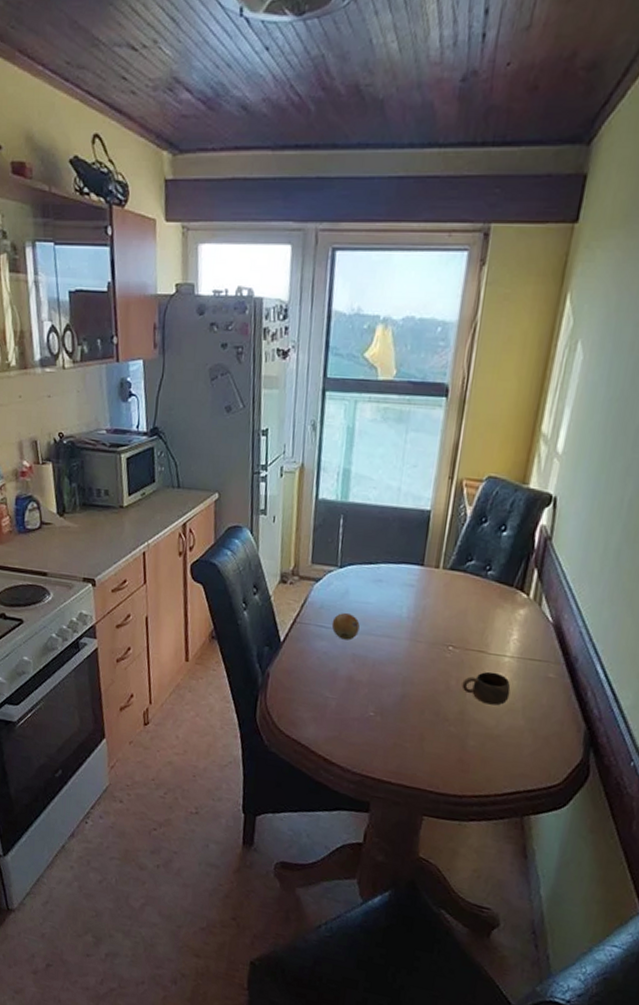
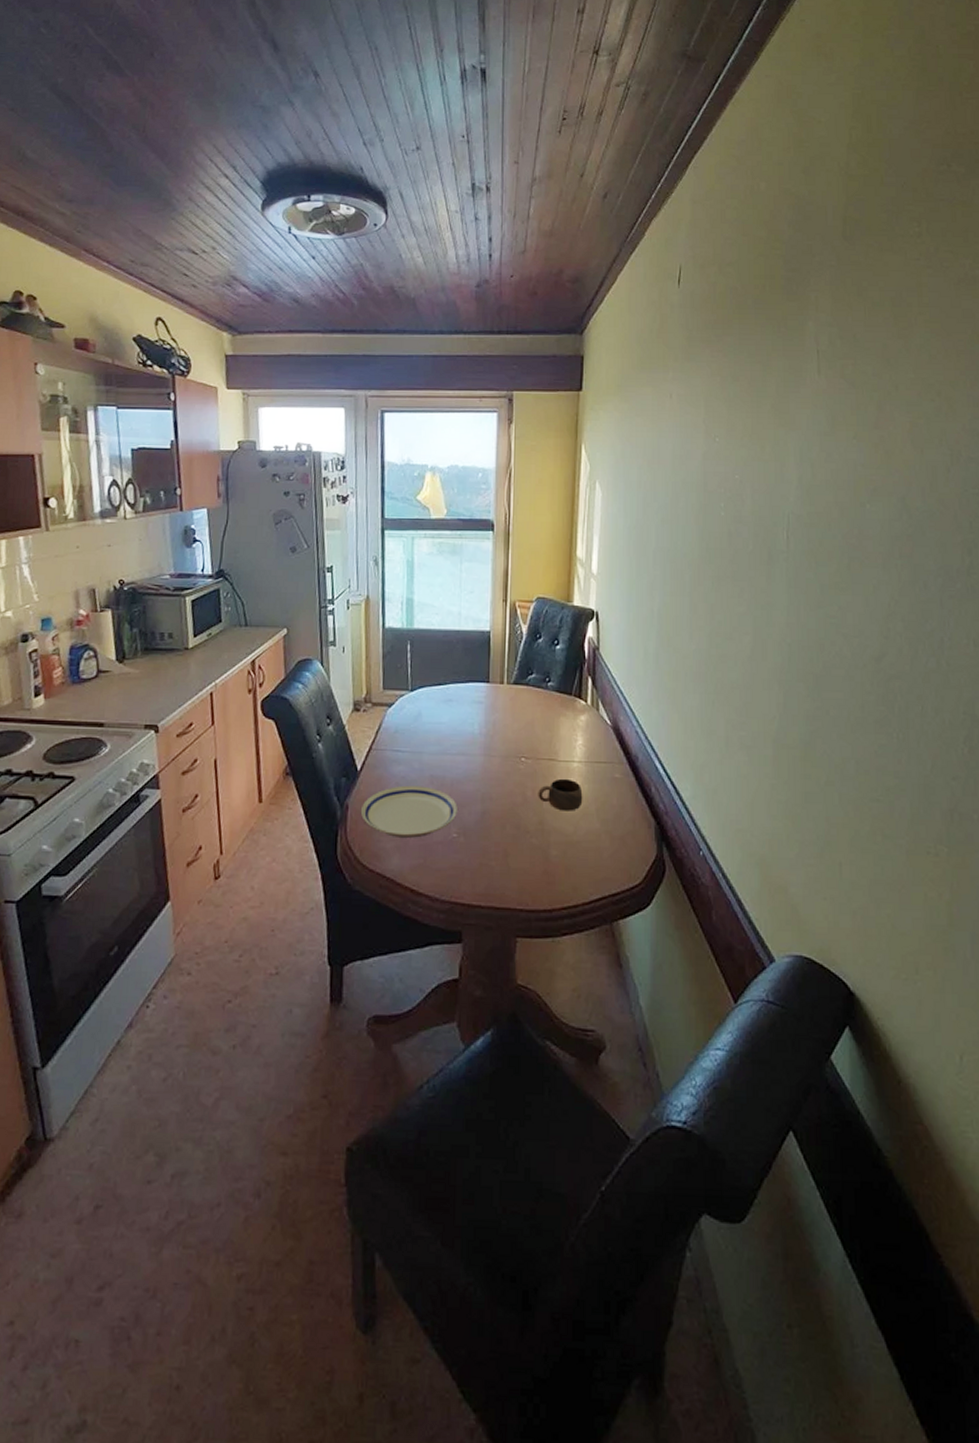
plate: none [281,660,377,712] -> present [361,785,457,838]
fruit: present [331,613,360,641] -> none [407,735,435,762]

